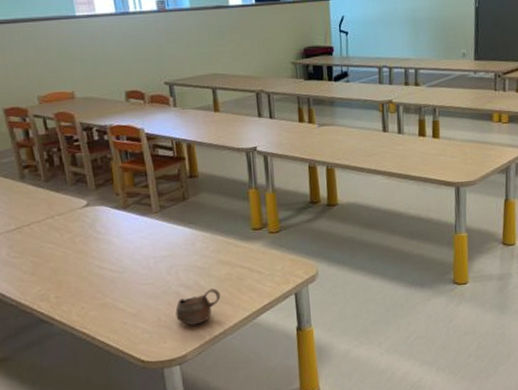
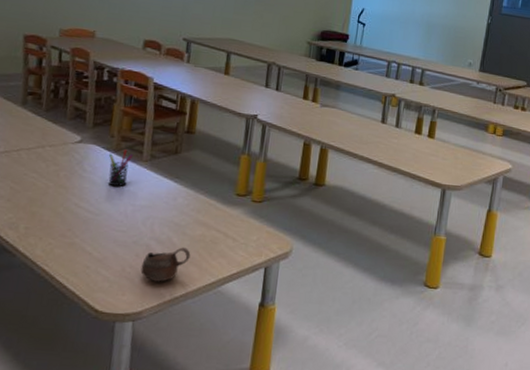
pen holder: none [119,205,143,243] -> present [108,149,134,187]

